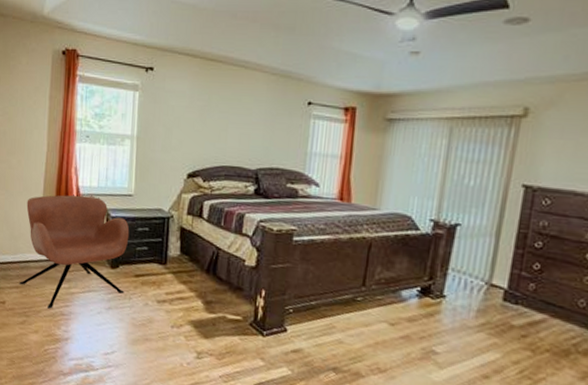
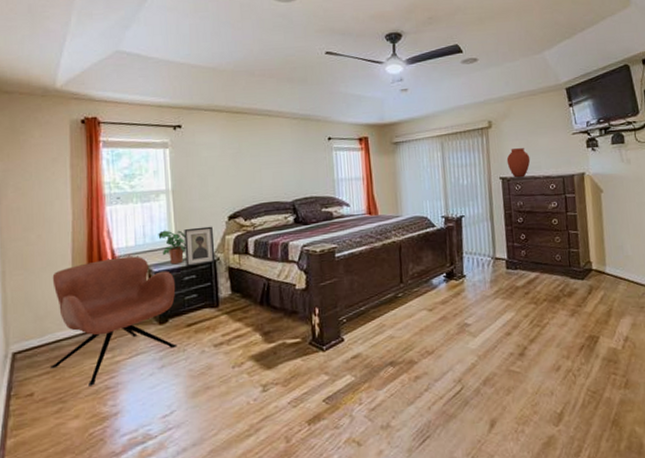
potted plant: none [119,177,144,214] -> present [158,230,186,265]
picture frame: none [141,179,171,220] -> present [184,226,216,267]
vase: none [538,150,576,191] -> present [506,148,531,178]

